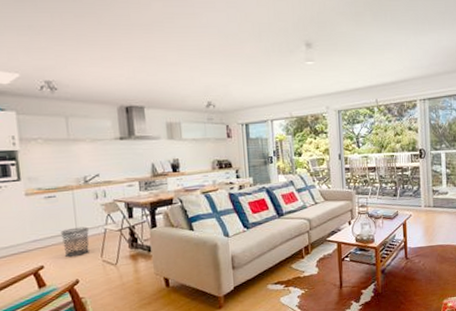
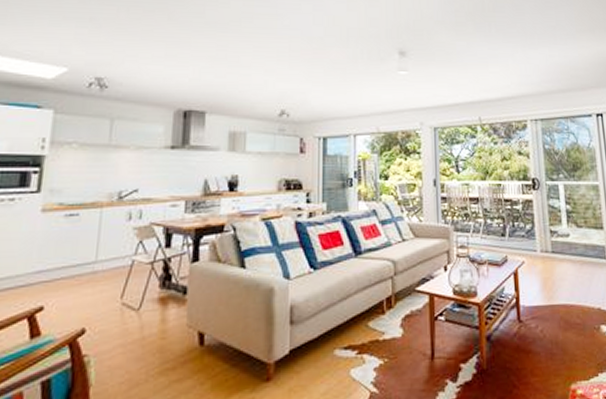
waste bin: present [60,226,90,257] -> none [74,256,113,297]

